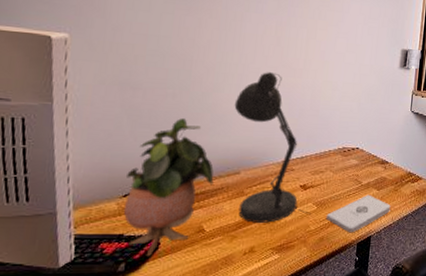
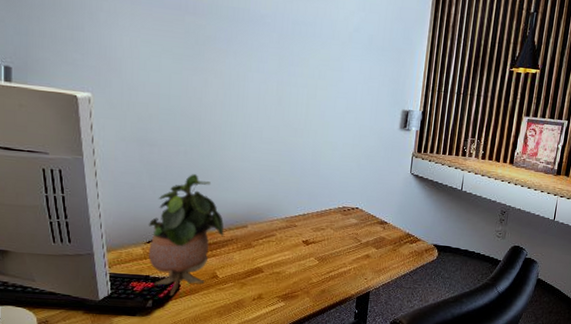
desk lamp: present [234,72,311,223] -> none [240,131,313,274]
notepad: present [326,194,391,233] -> none [327,252,389,288]

